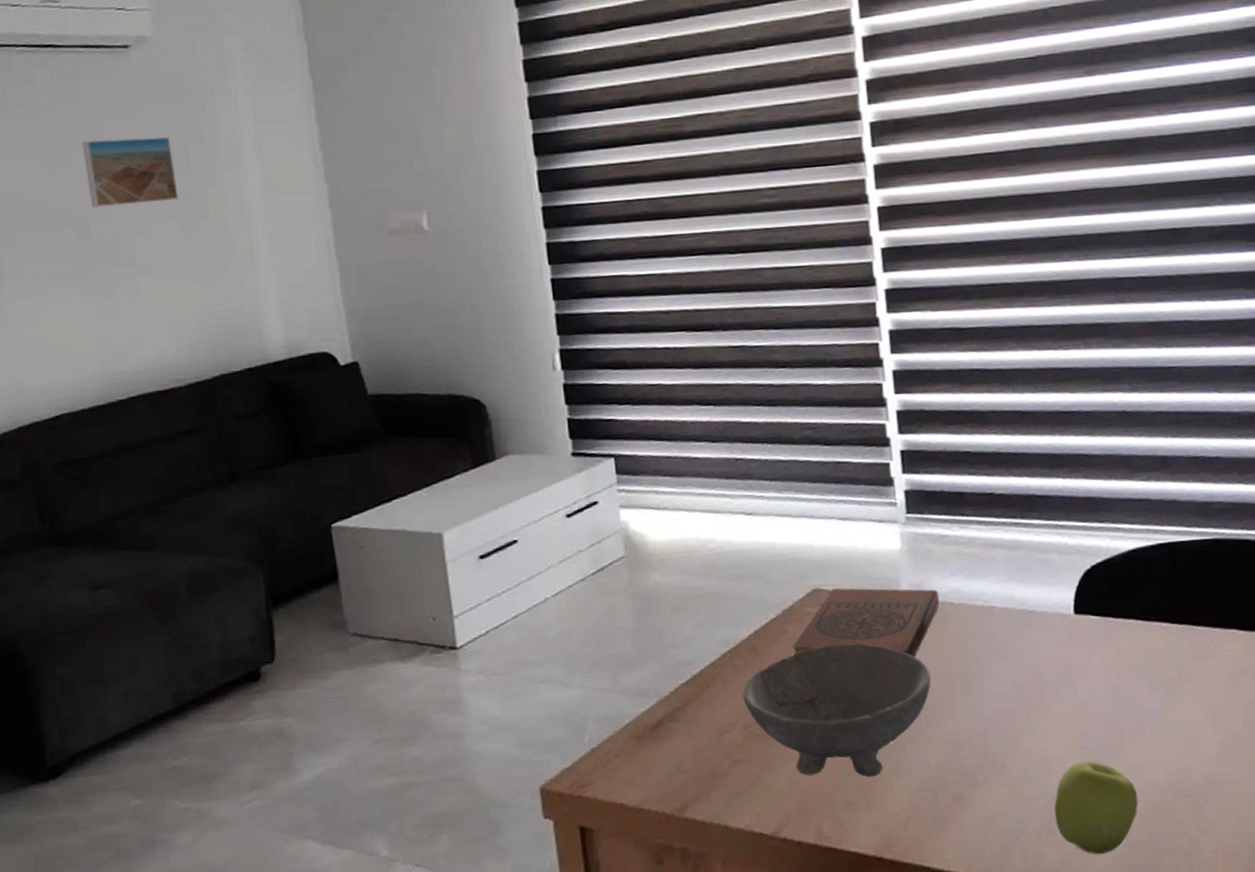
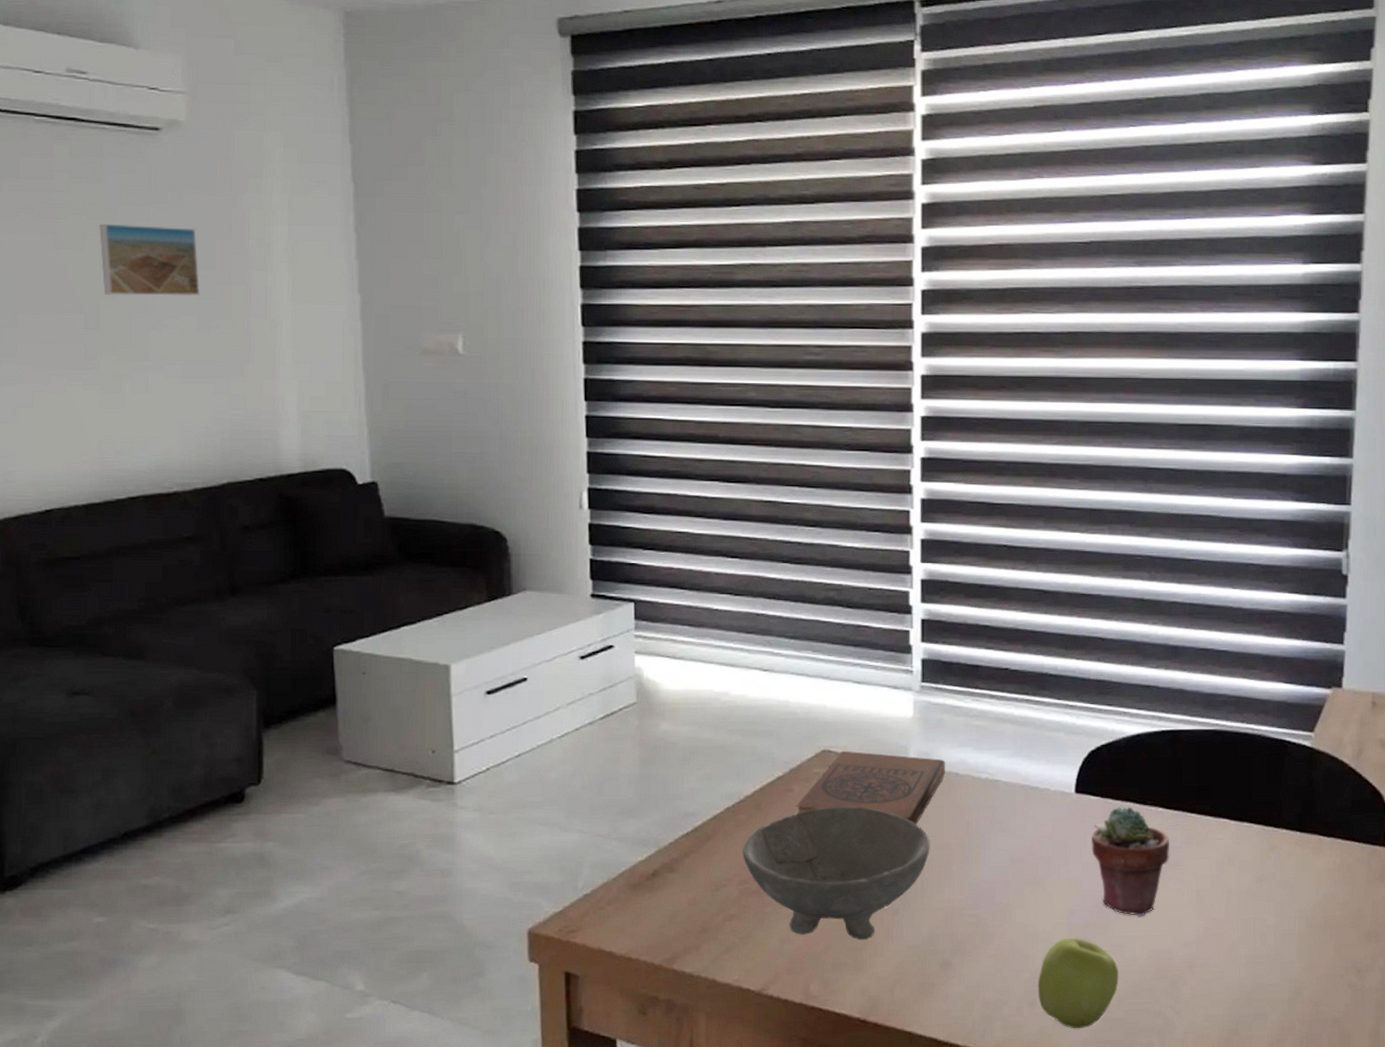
potted succulent: none [1095,624,1179,736] -> present [1092,806,1169,917]

